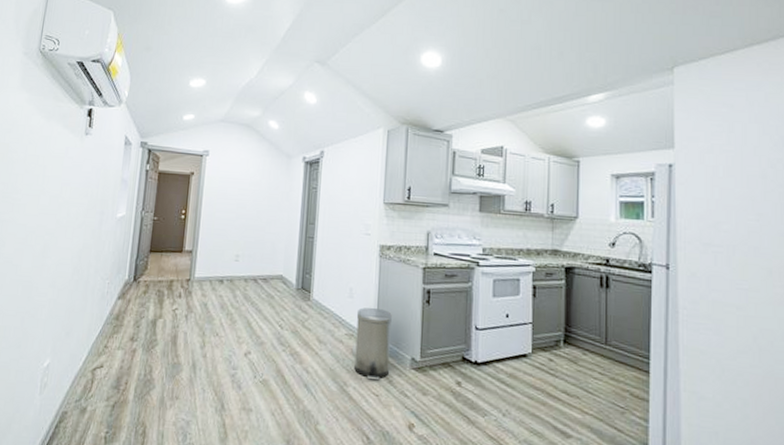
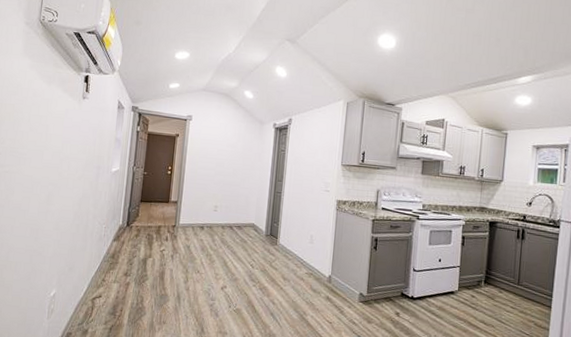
pedal bin: present [354,308,392,379] -> none [312,252,345,310]

